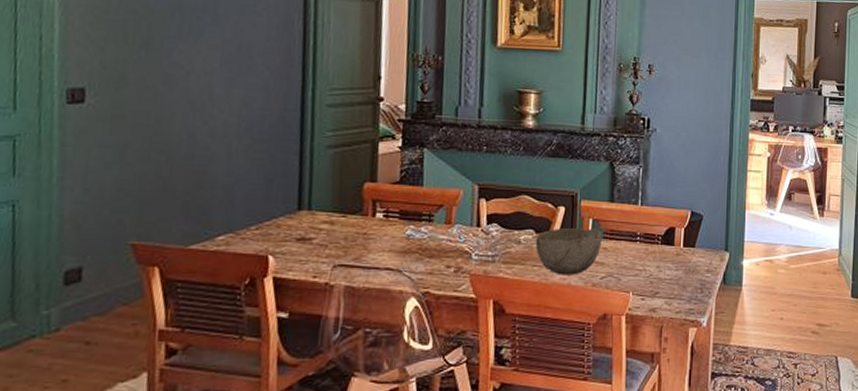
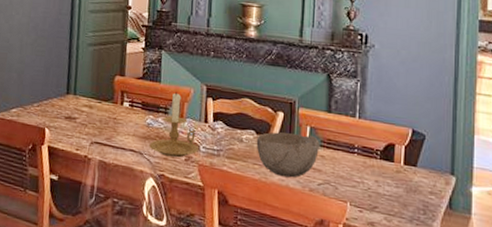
candle holder: none [410,194,470,270] -> present [149,91,198,158]

